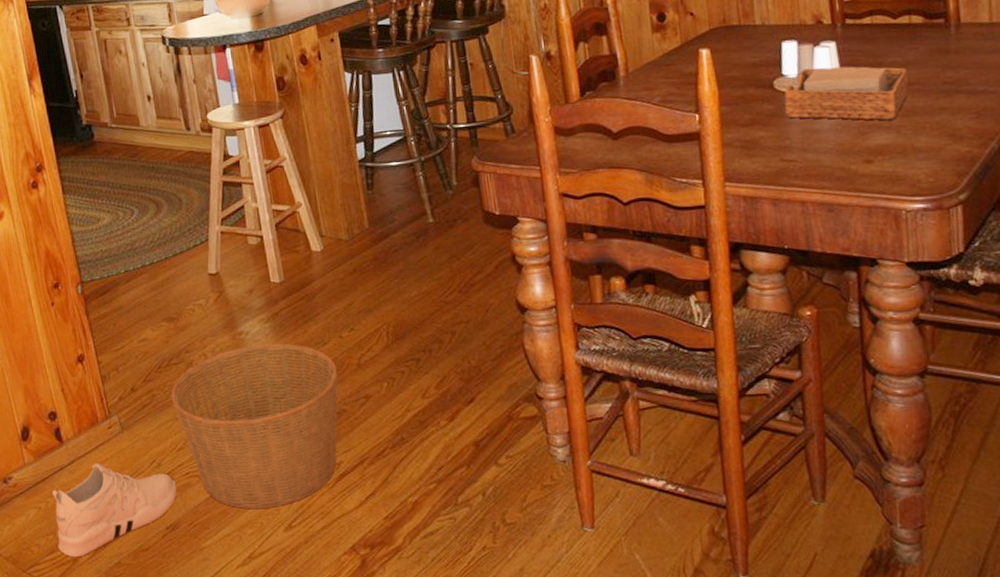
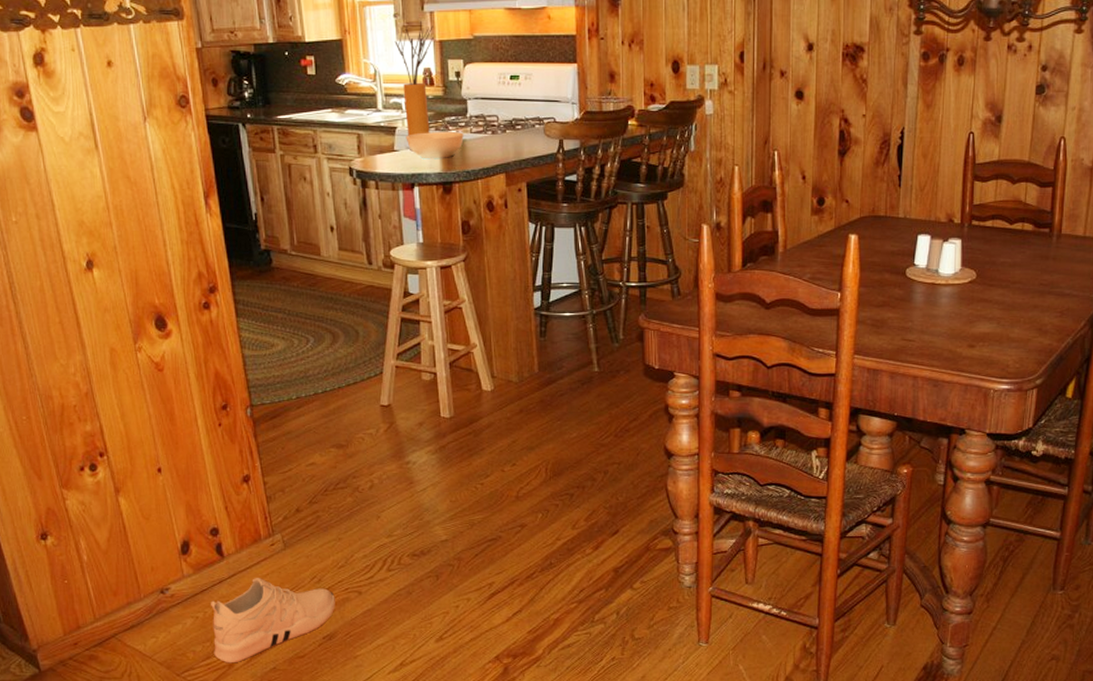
basket: present [171,343,338,510] -> none [335,474,497,623]
napkin holder: present [784,66,910,121] -> none [911,261,1014,312]

